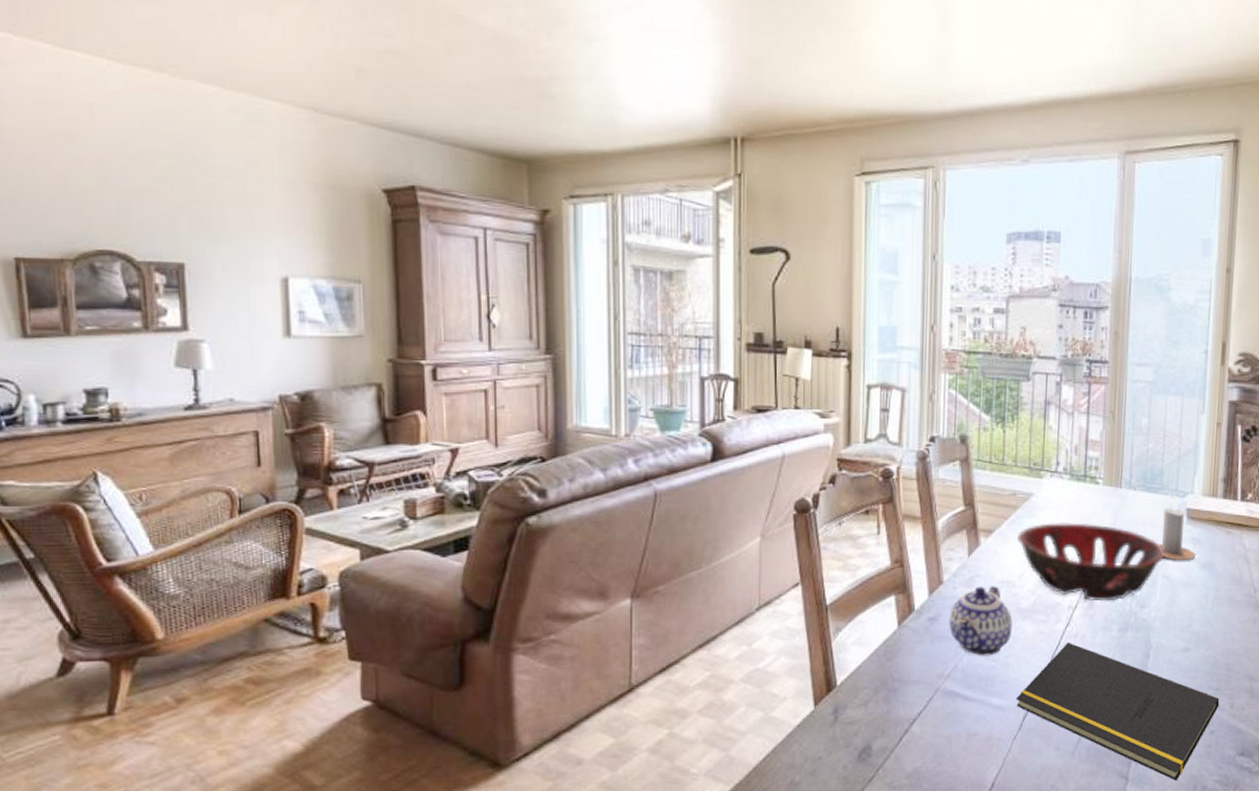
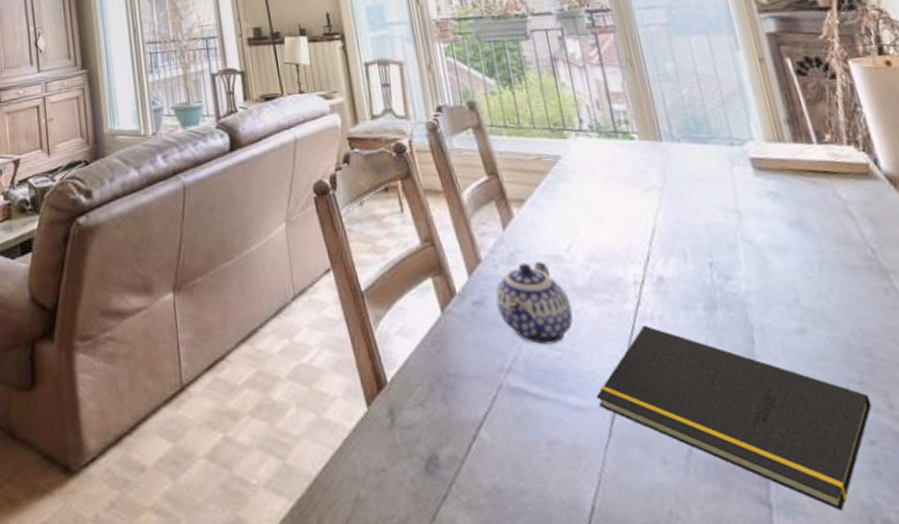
decorative bowl: present [1017,523,1165,602] -> none [553,183,738,275]
candle: present [1158,494,1196,561] -> none [721,143,779,221]

